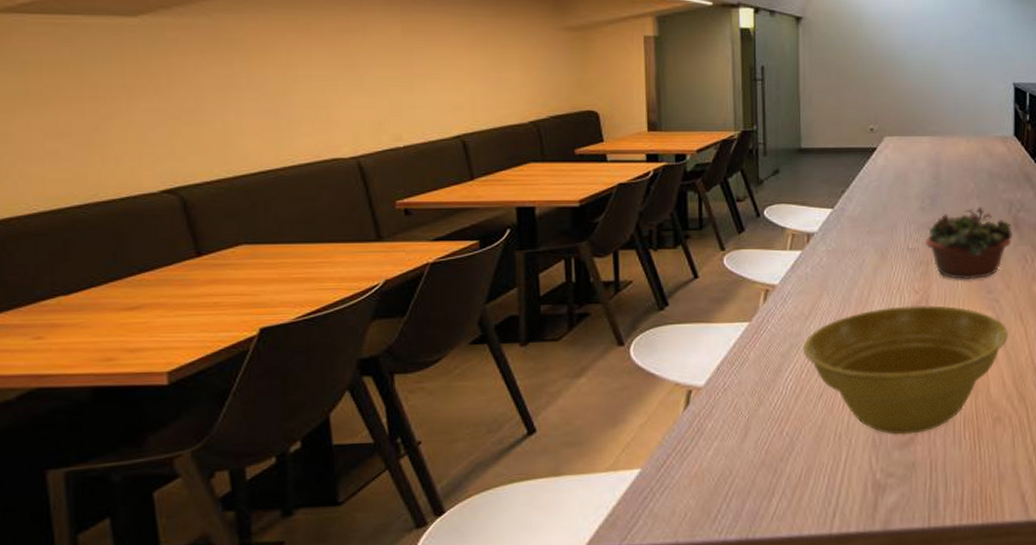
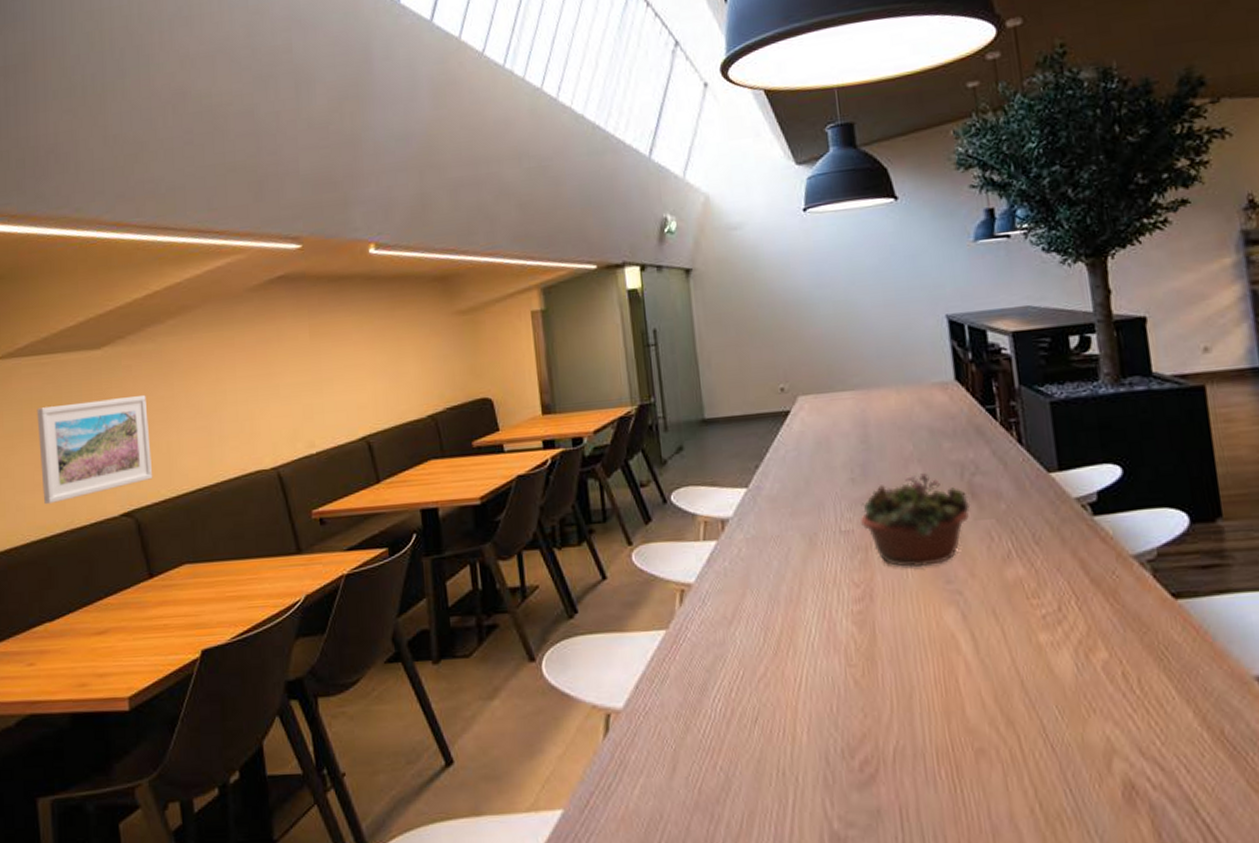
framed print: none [47,70,204,175] -> present [36,395,153,505]
planter bowl: present [802,305,1008,435] -> none [728,601,981,772]

